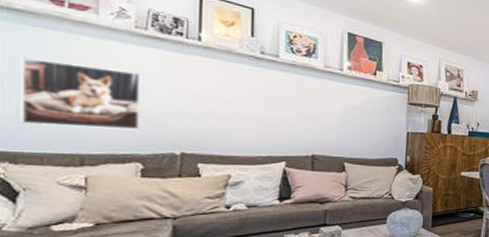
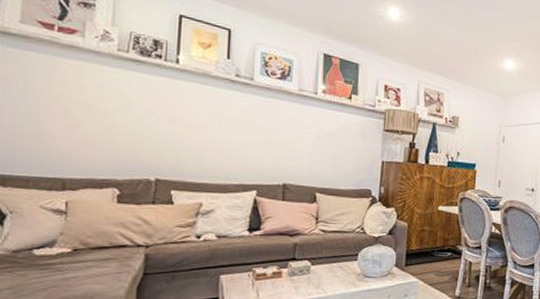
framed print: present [21,57,142,130] -> none [11,81,122,155]

